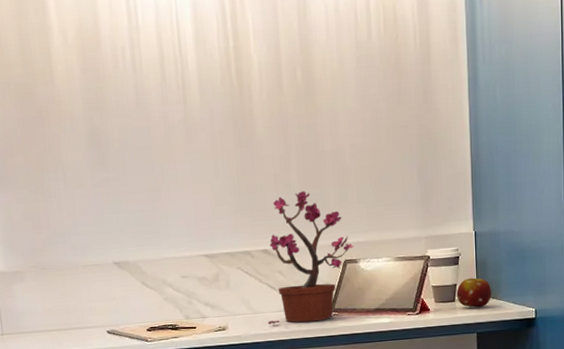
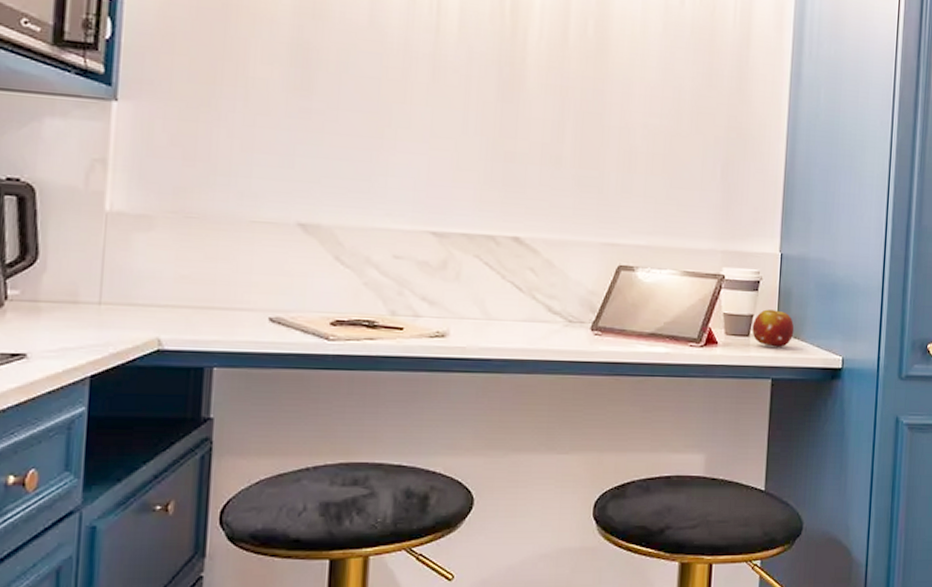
potted plant: present [268,191,354,324] -> none [506,170,633,341]

